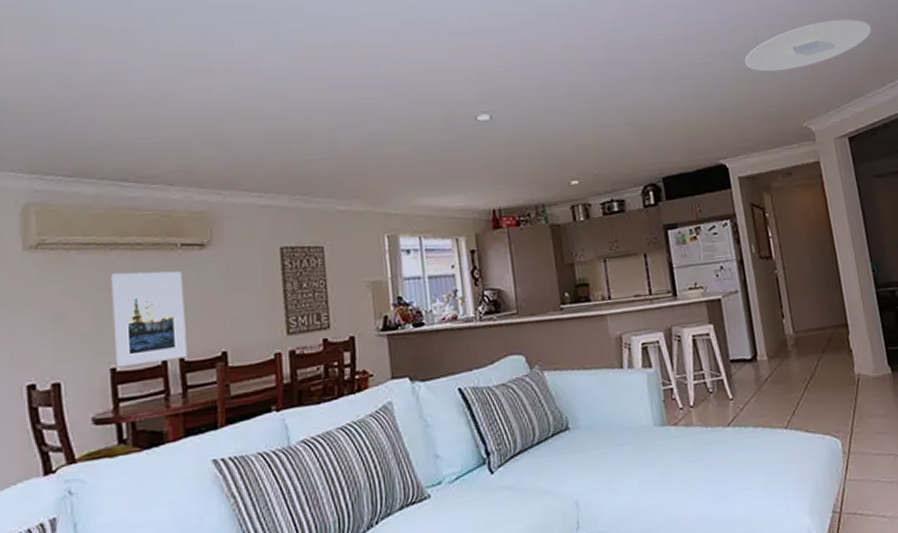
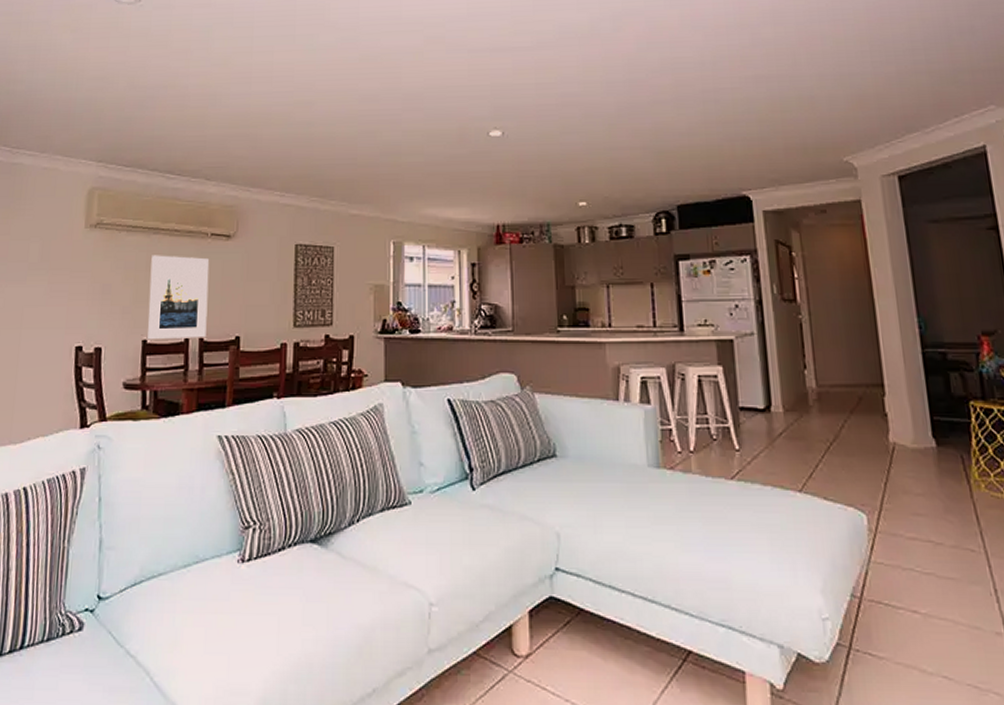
ceiling light: present [744,19,872,72] -> none [779,46,935,100]

